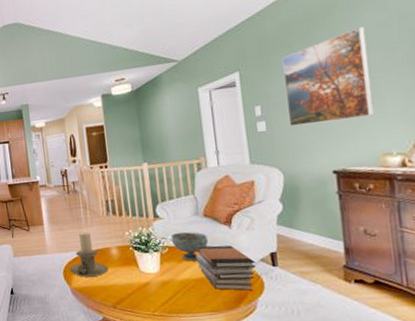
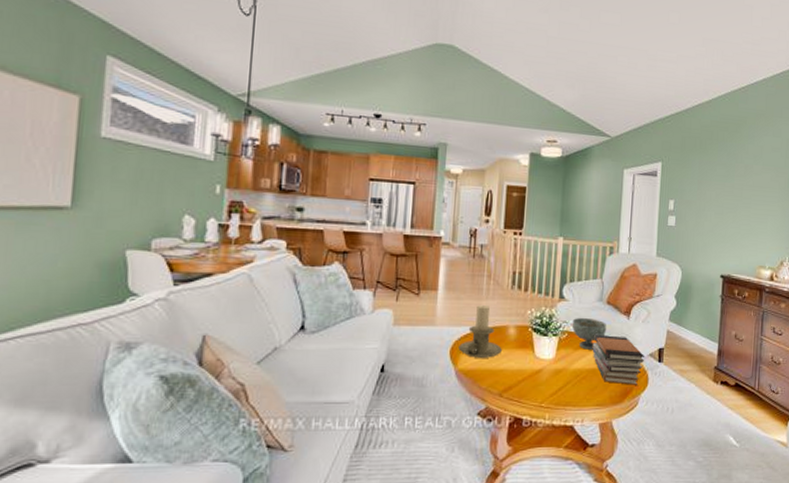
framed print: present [282,26,375,127] -> none [694,147,763,230]

